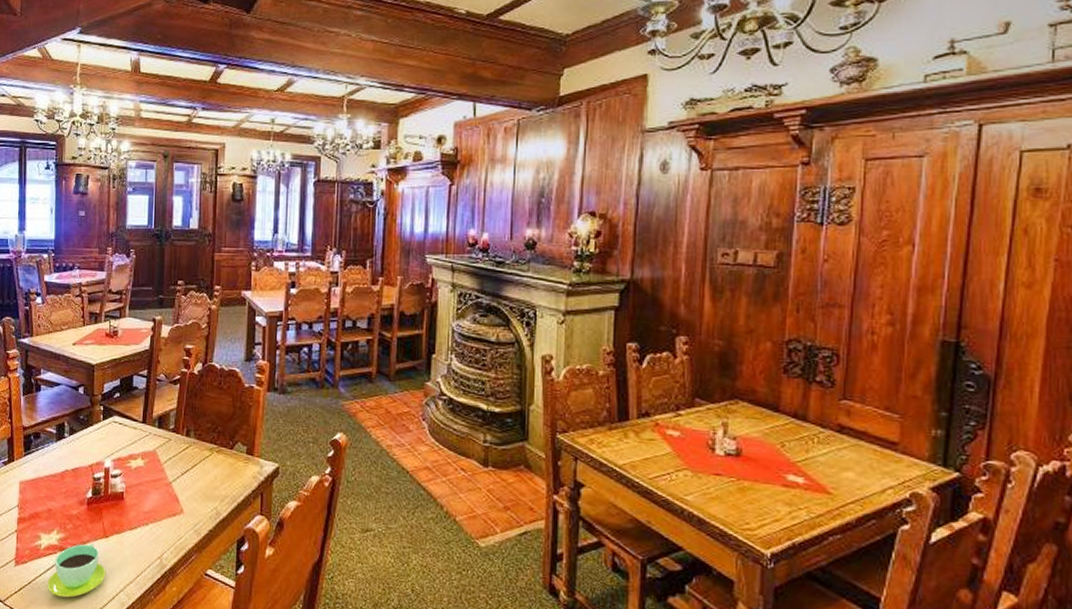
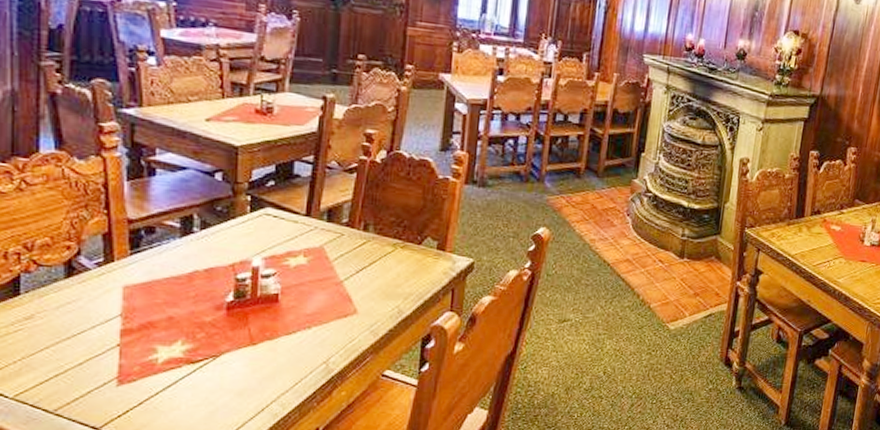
cup: present [47,543,106,598] -> none [167,353,253,416]

